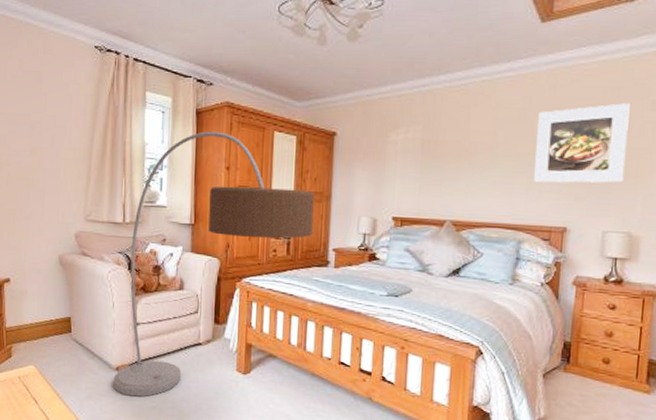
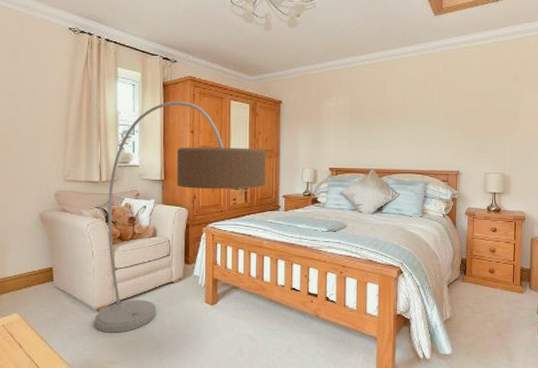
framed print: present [534,103,630,183] -> none [434,77,499,138]

